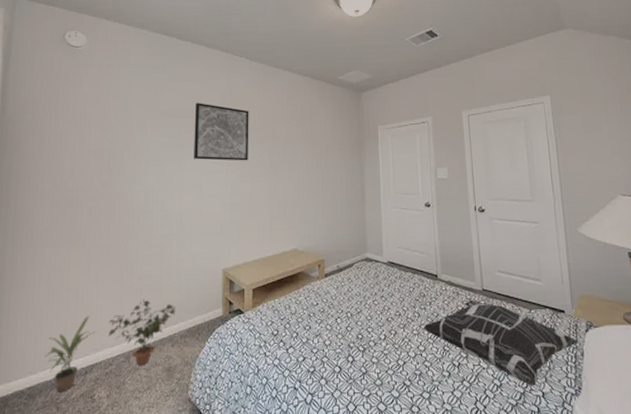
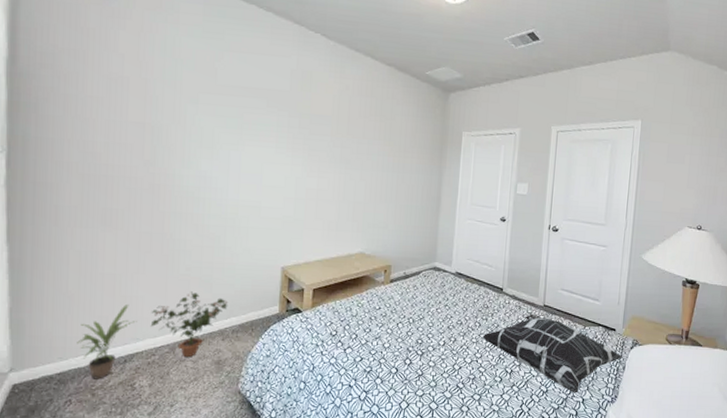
wall art: present [194,103,249,161] -> none [255,81,322,154]

